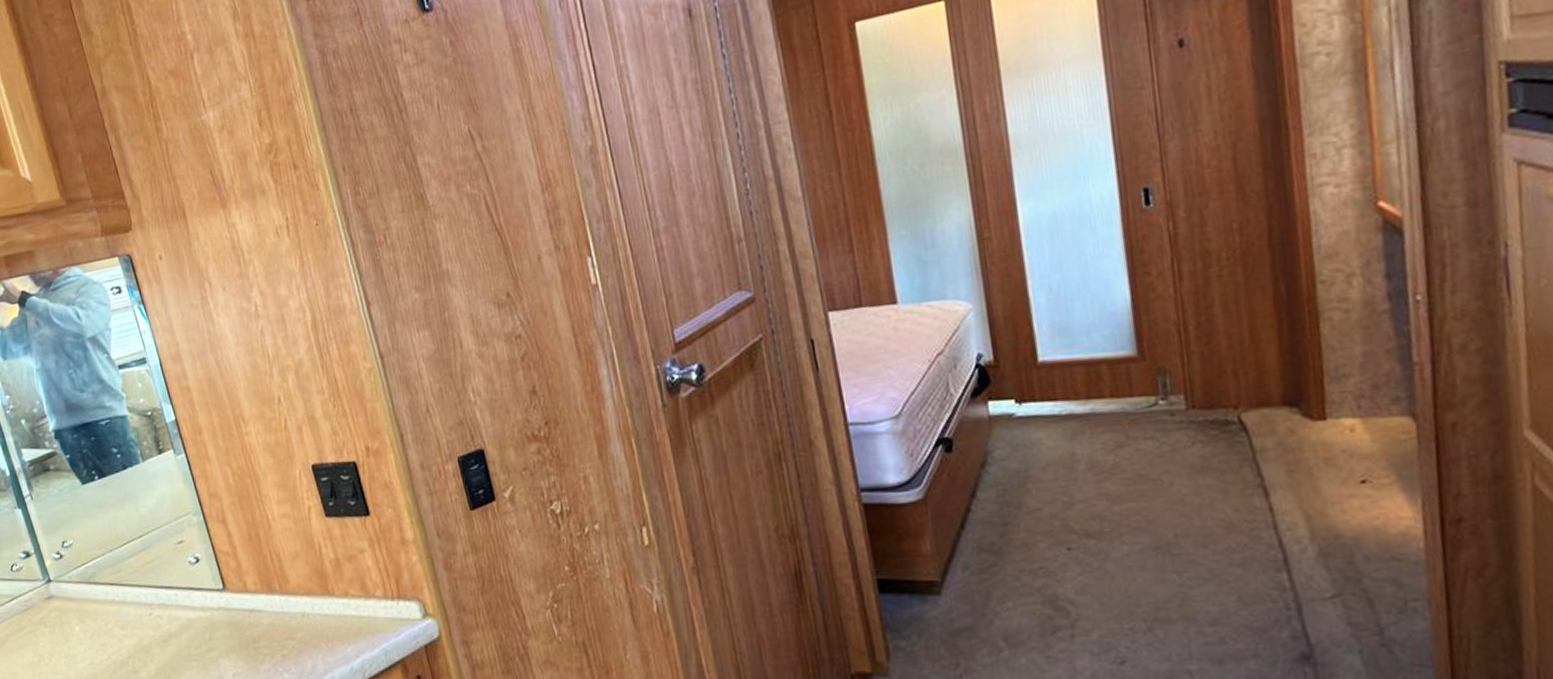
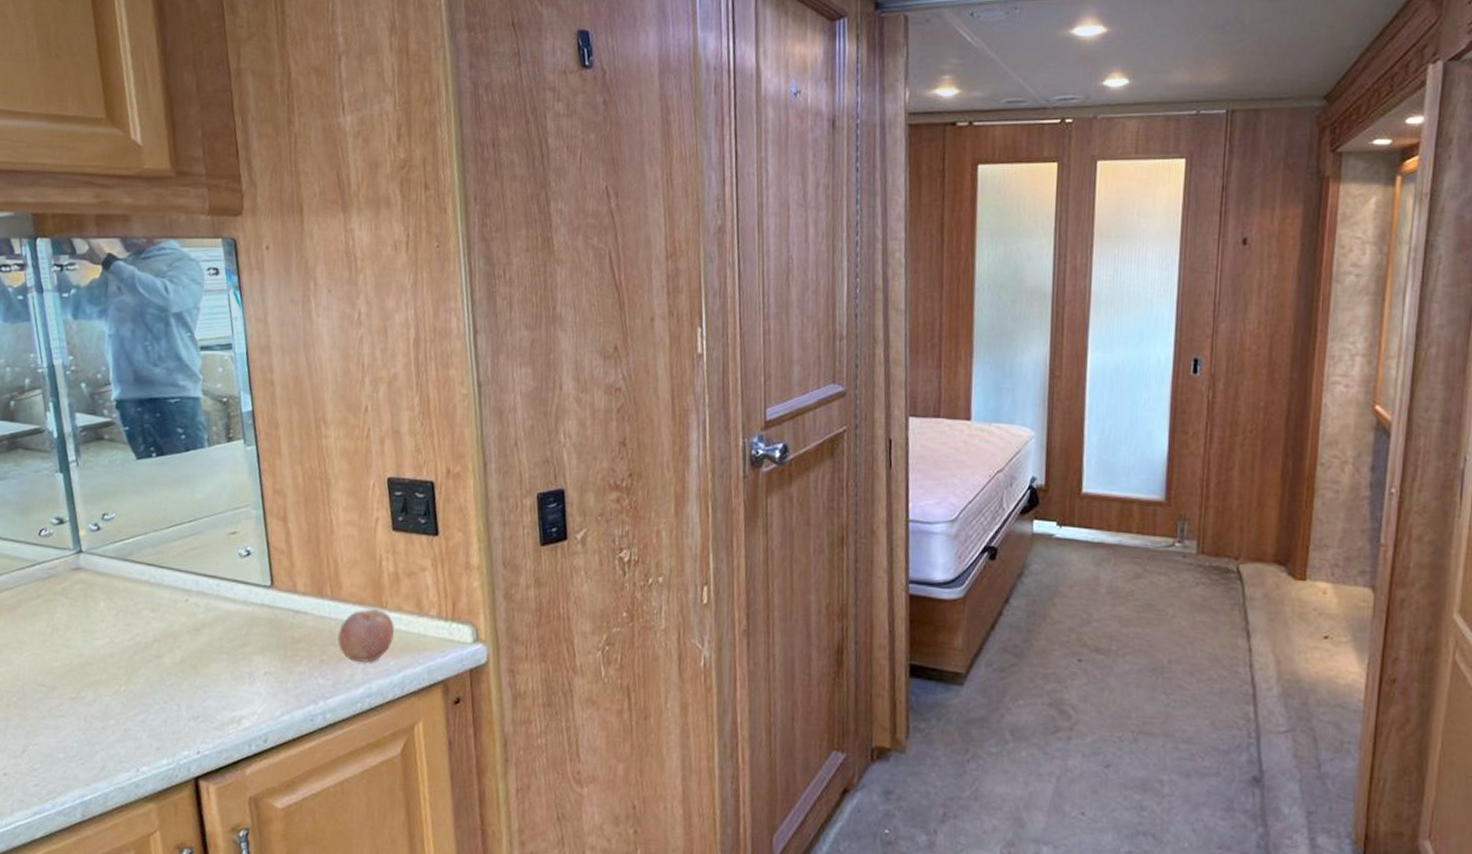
fruit: none [293,598,347,654] -> present [337,609,394,662]

